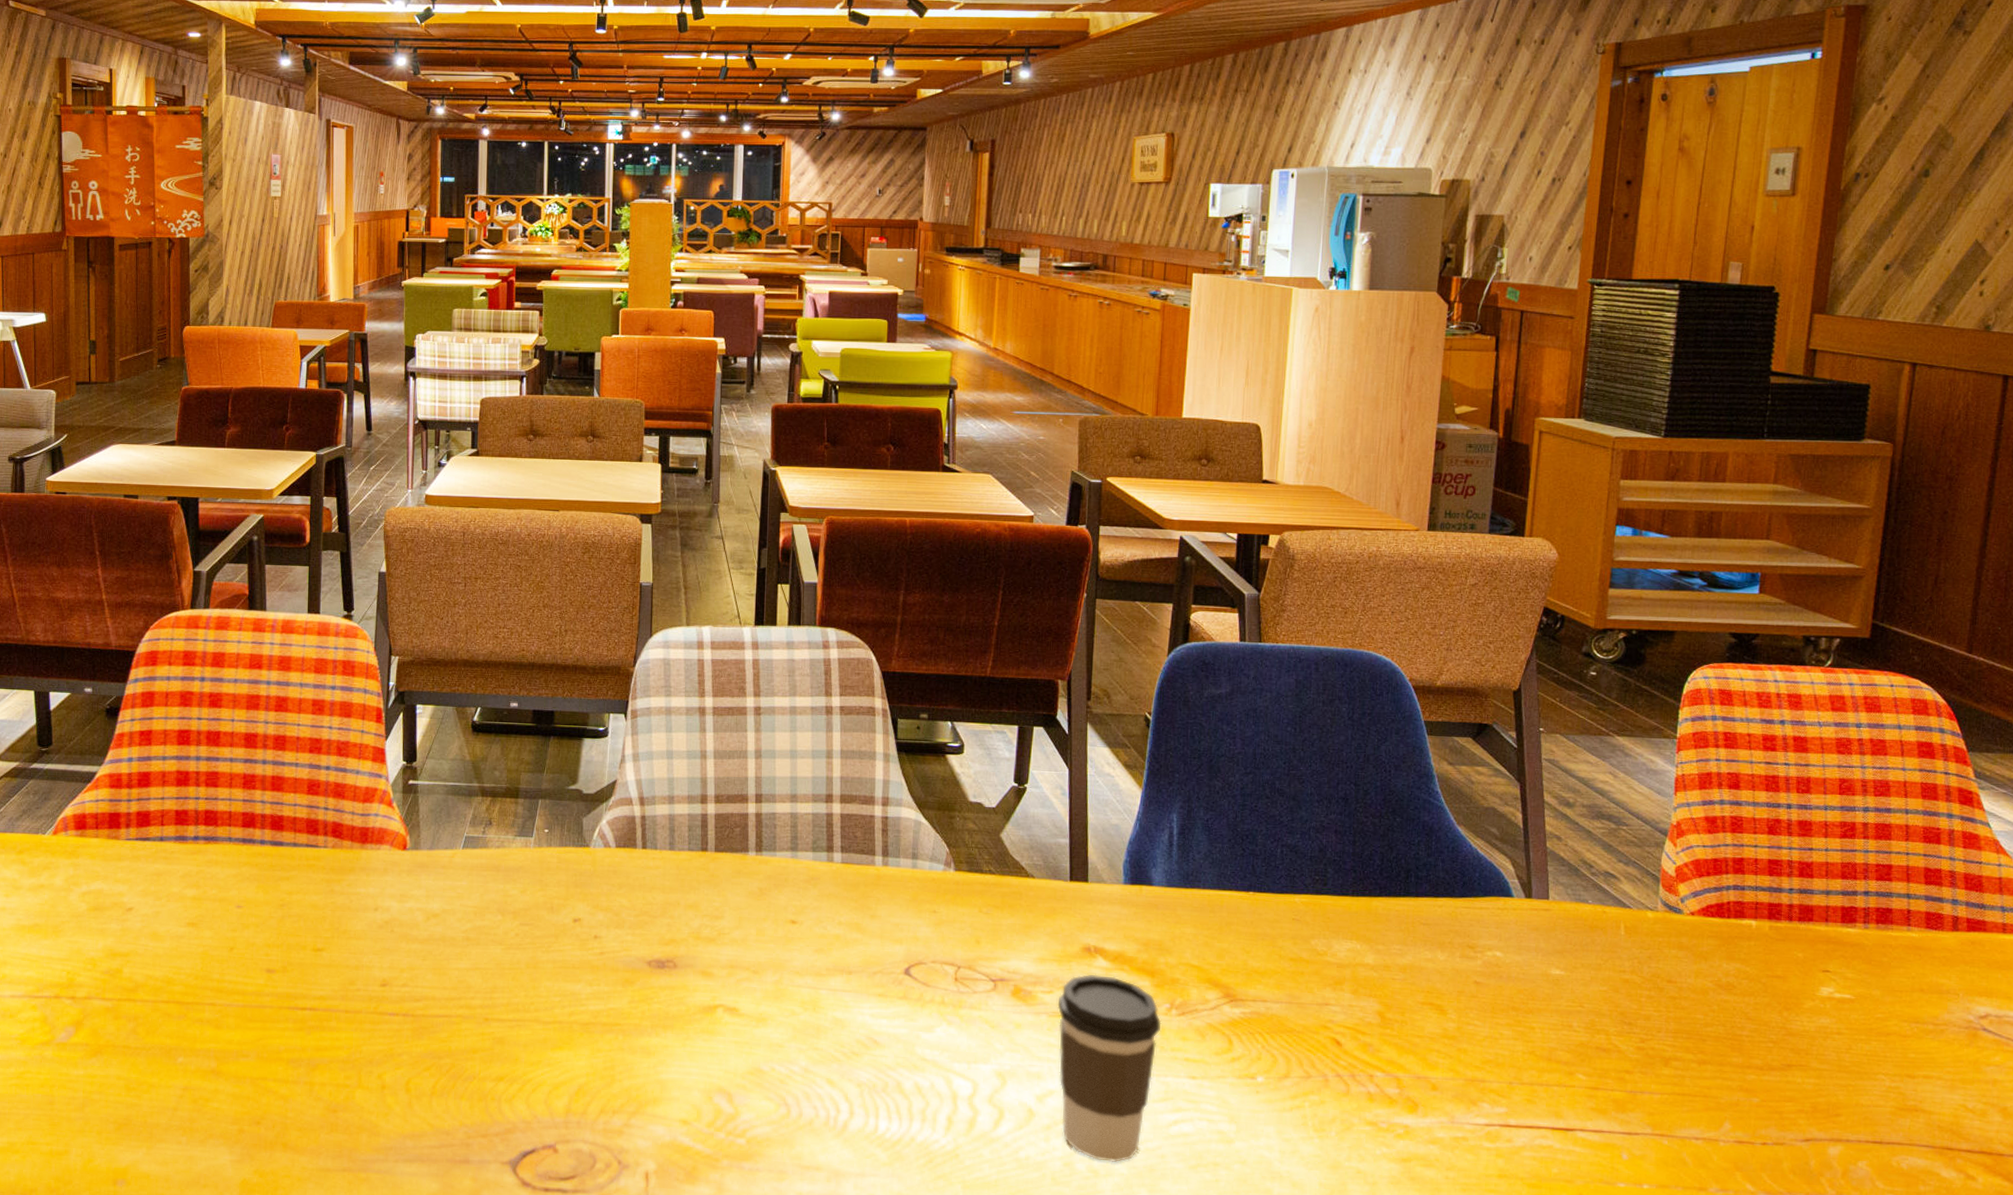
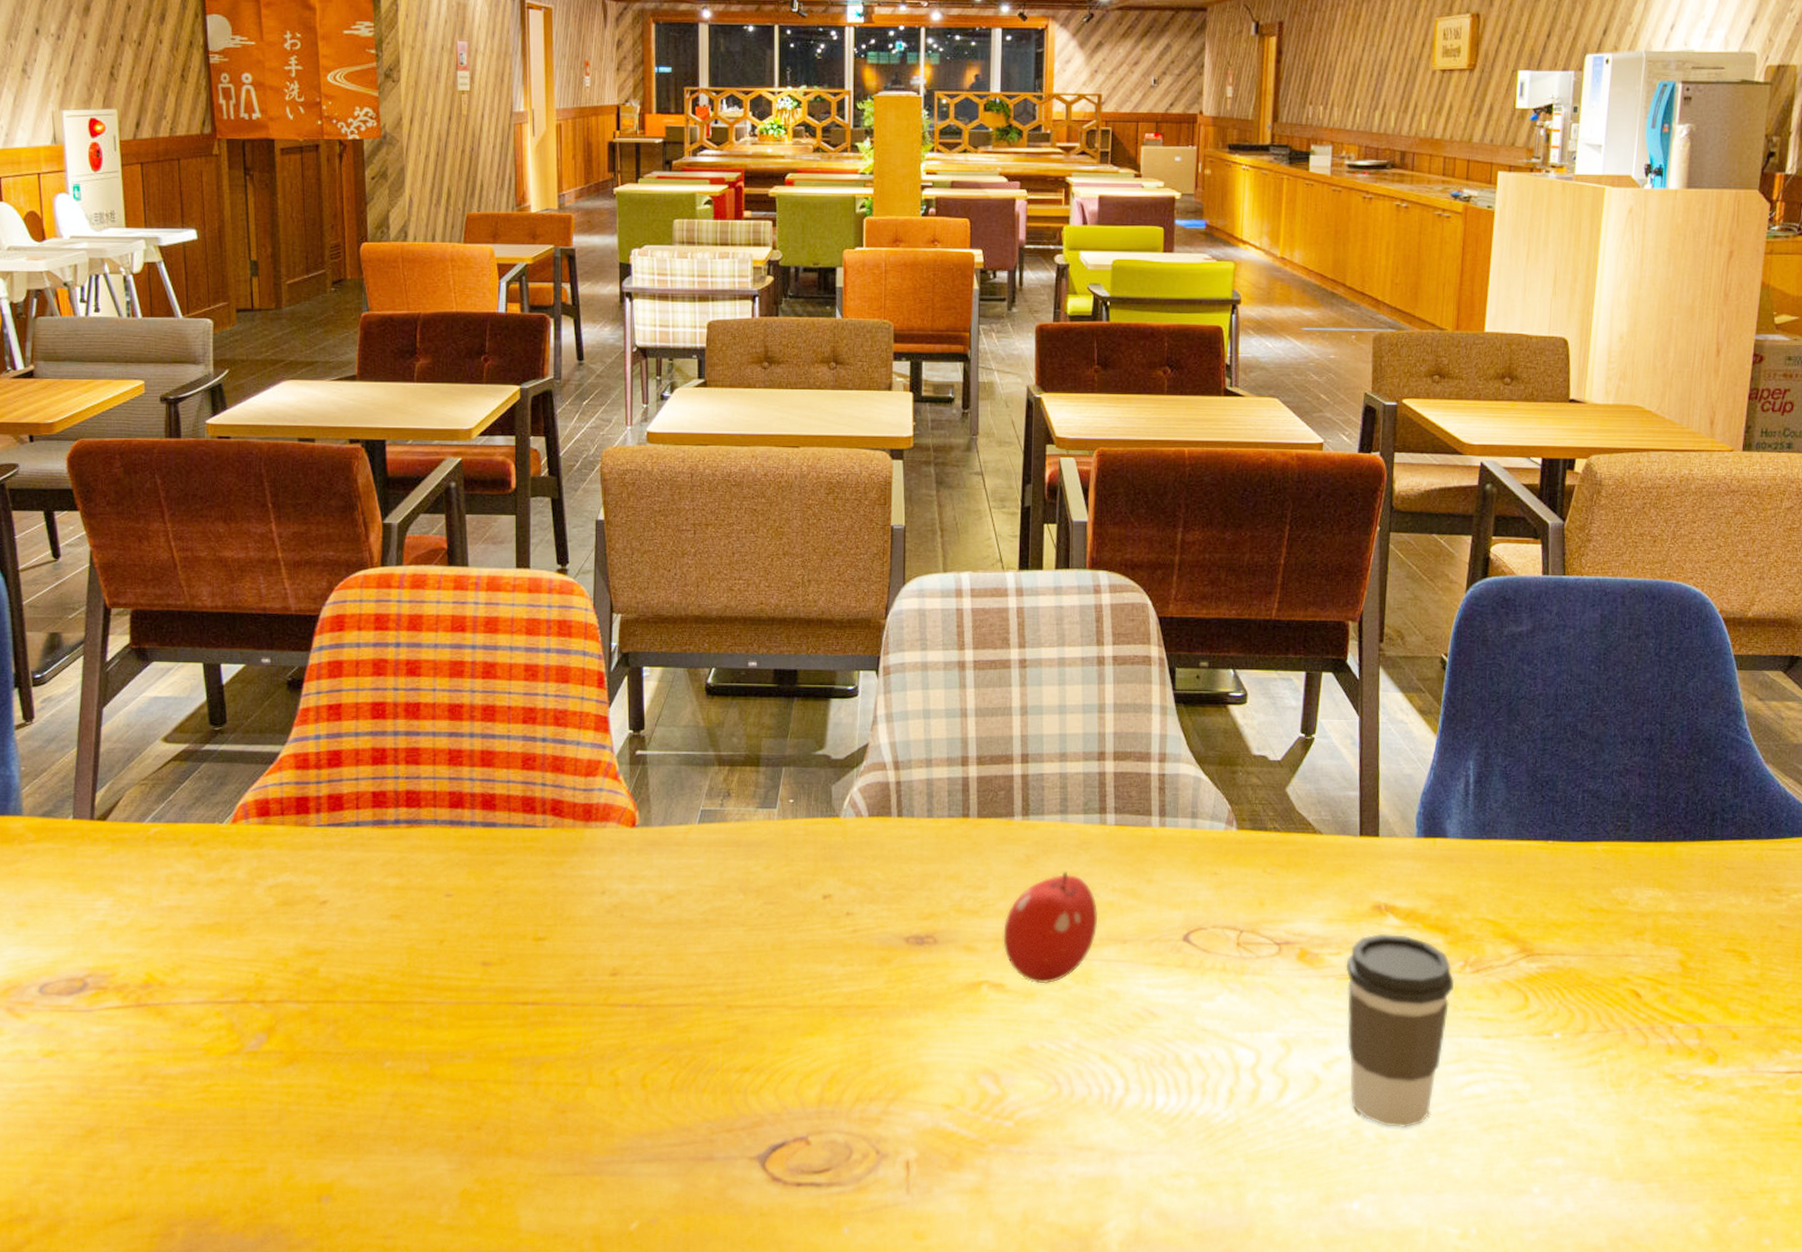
fruit: none [737,904,826,1010] -> present [1003,871,1098,984]

